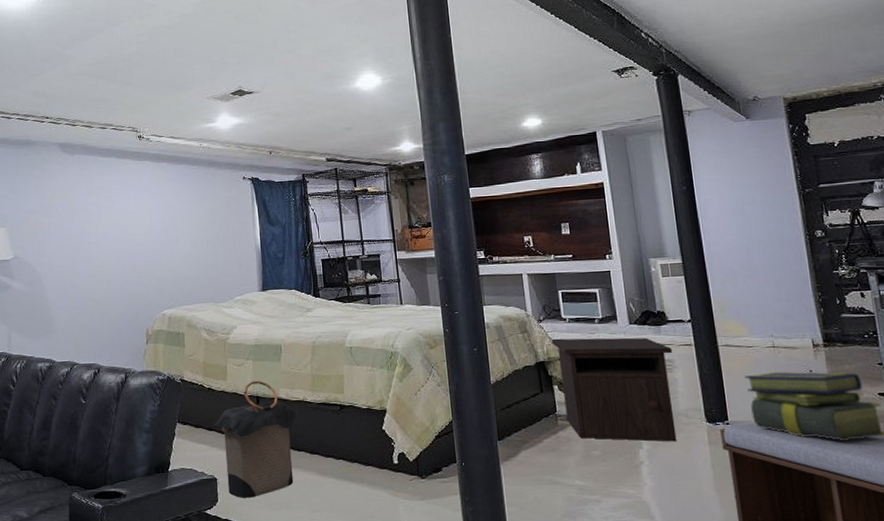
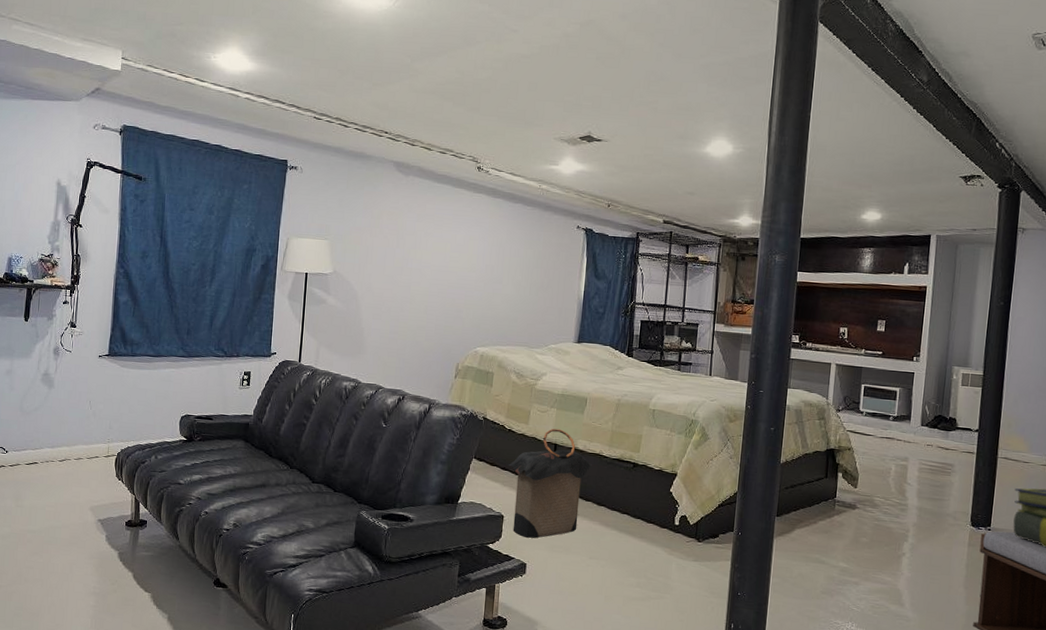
nightstand: present [551,337,677,442] -> none [844,429,955,540]

